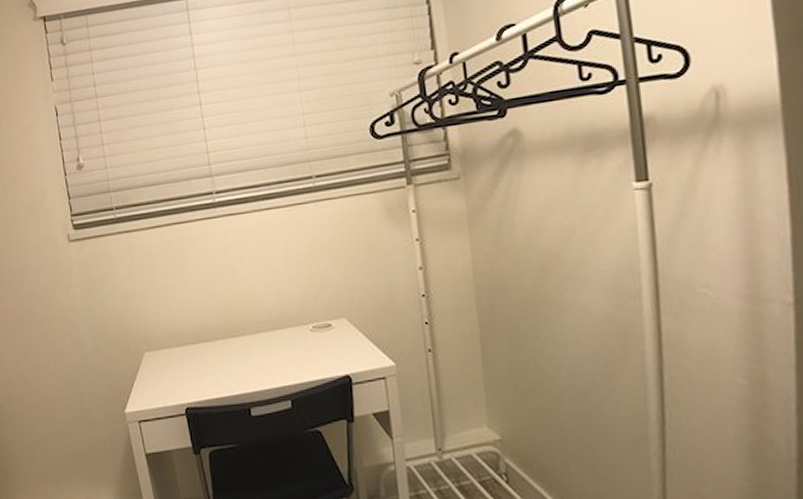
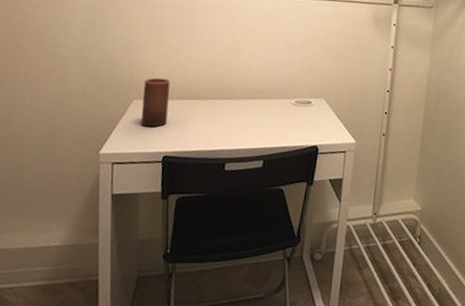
candle: none [150,324,181,379] -> present [141,77,171,128]

